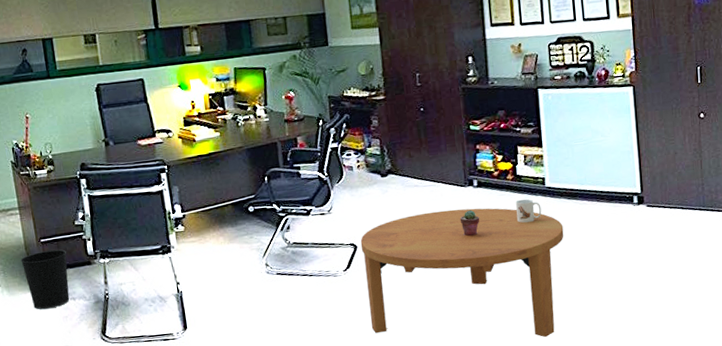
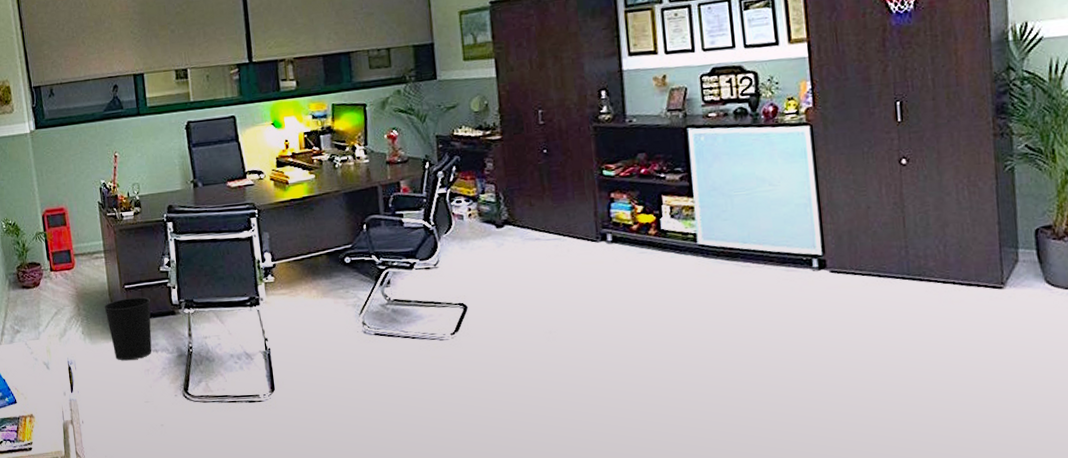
coffee table: present [360,208,564,337] -> none [471,267,722,426]
potted succulent: present [460,209,480,237] -> none [590,269,615,301]
mug: present [516,198,542,223] -> none [660,258,693,287]

